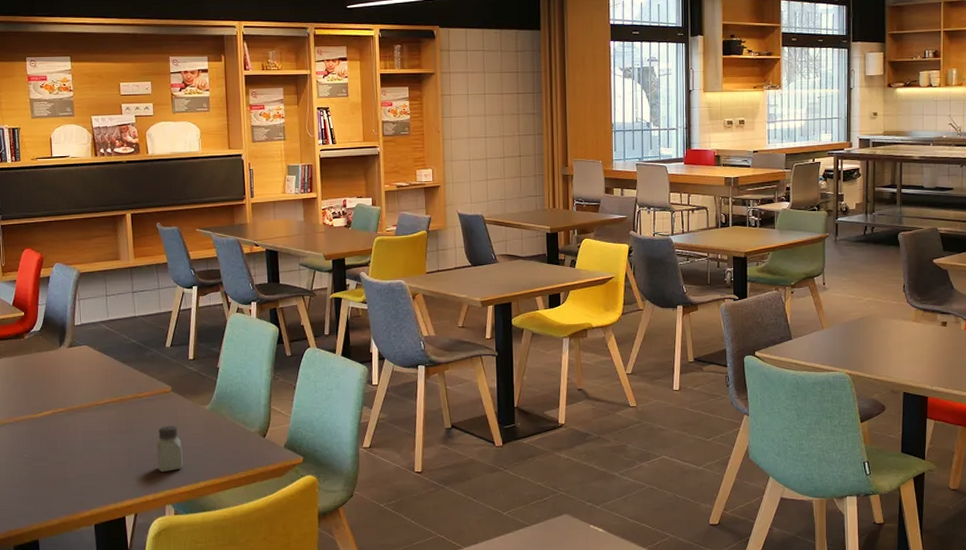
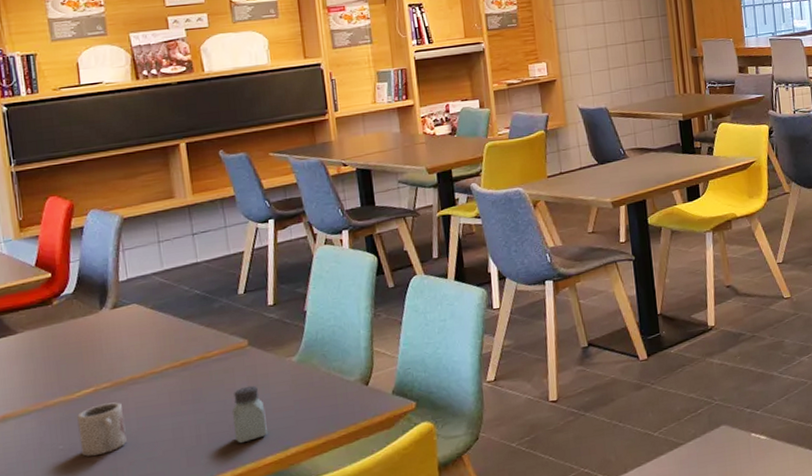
cup: none [39,425,75,466] -> present [77,402,127,457]

